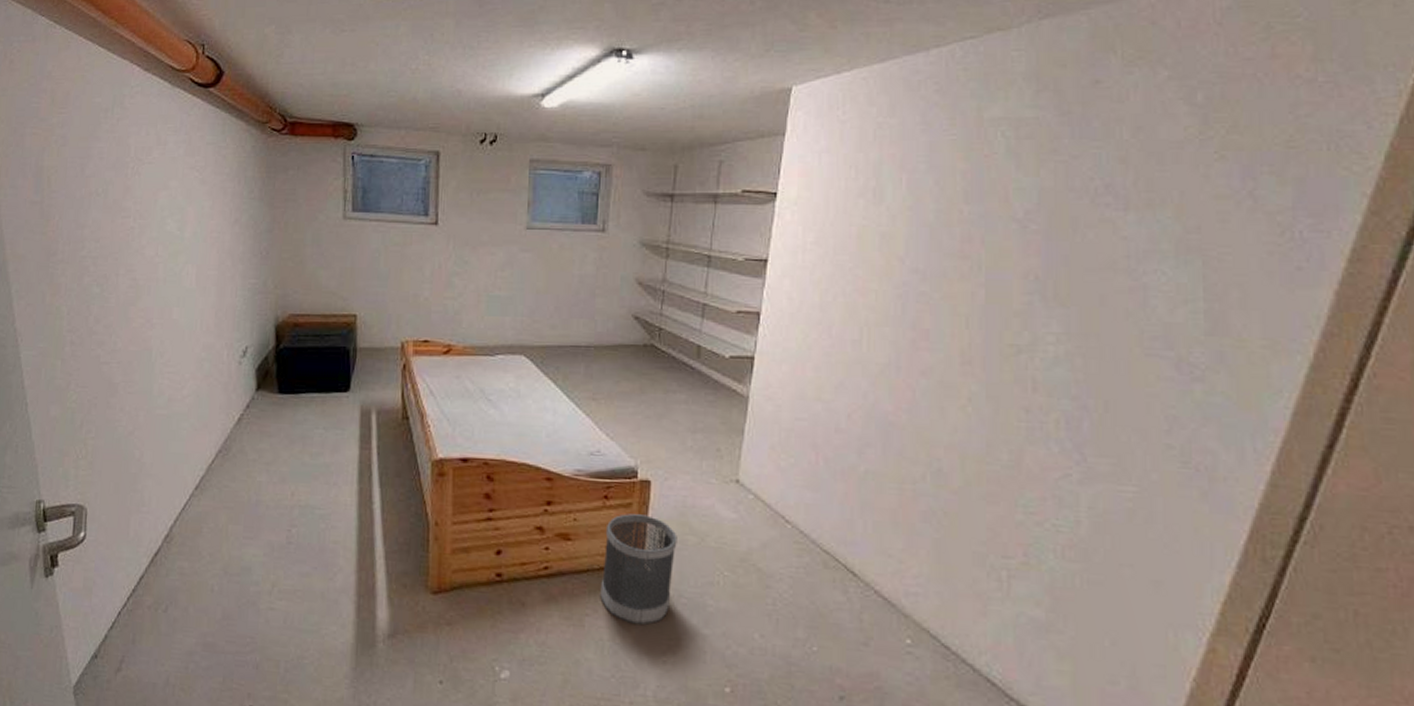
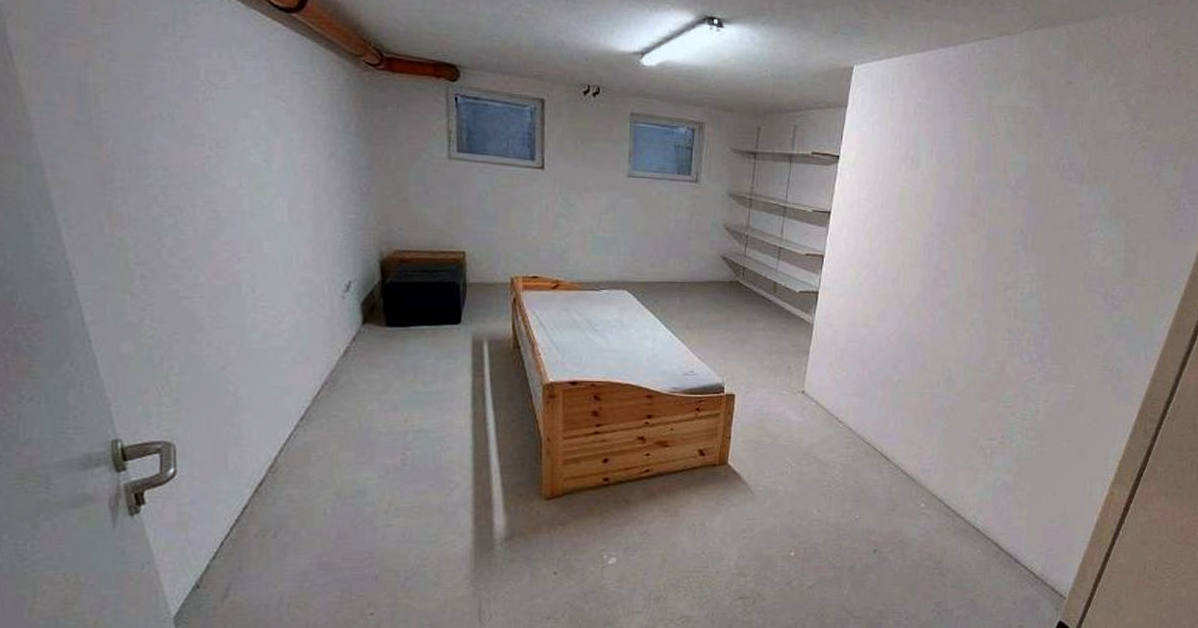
wastebasket: present [600,514,677,625] -> none [693,422,756,511]

